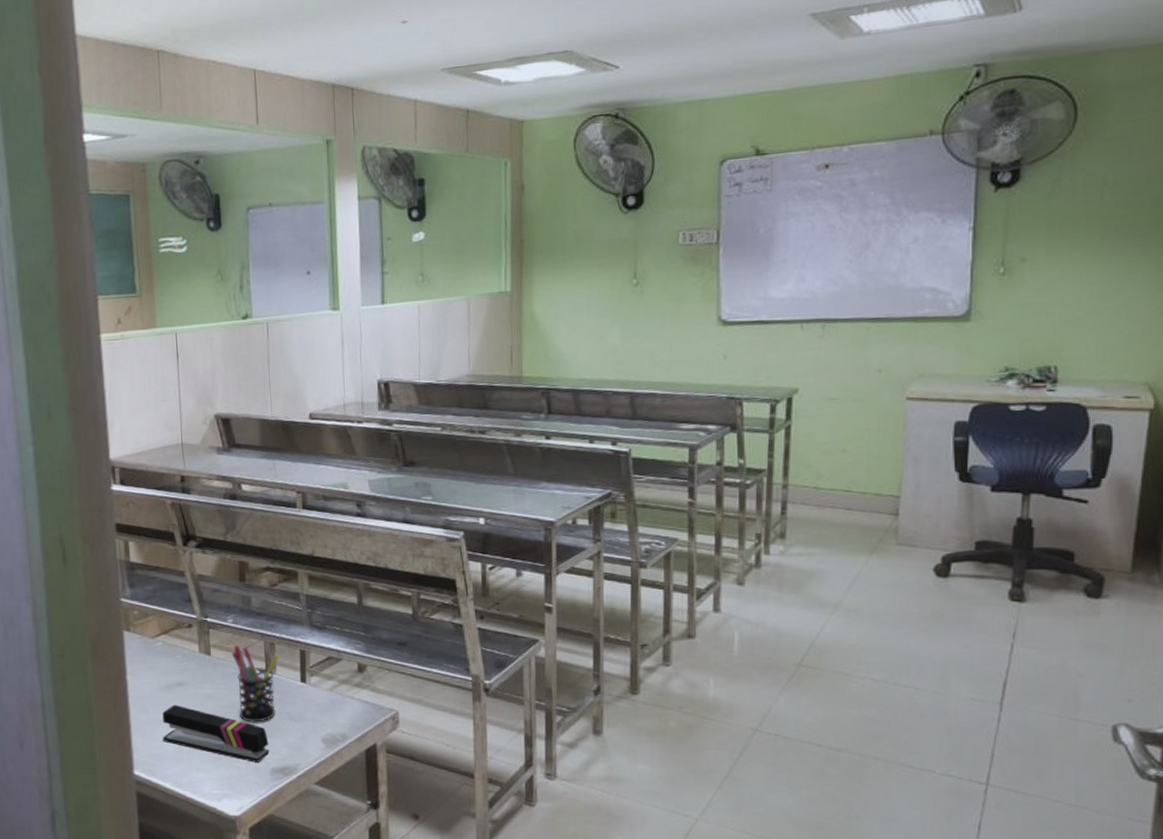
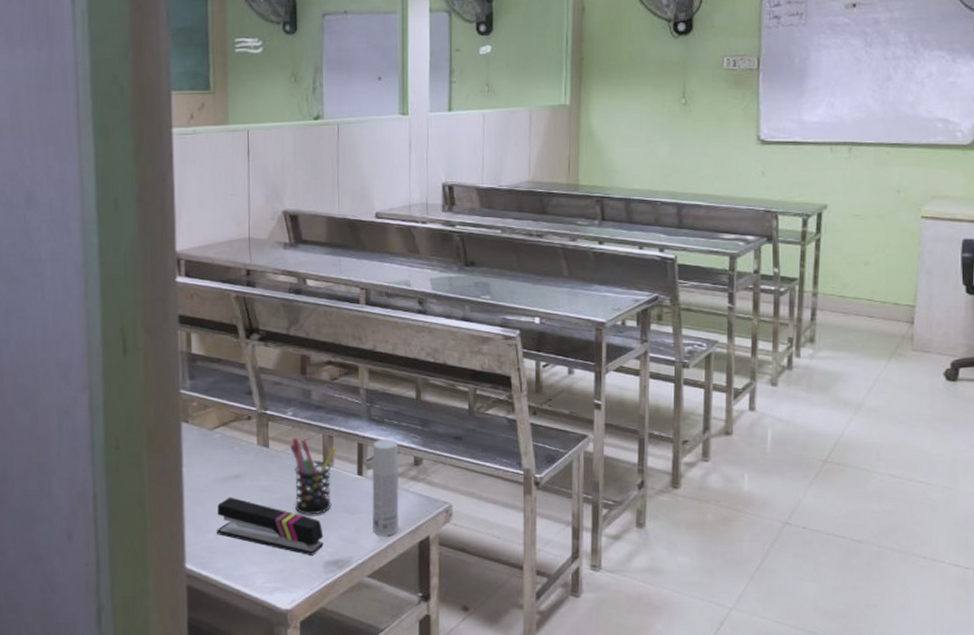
bottle: none [315,646,345,744] -> present [372,439,399,536]

